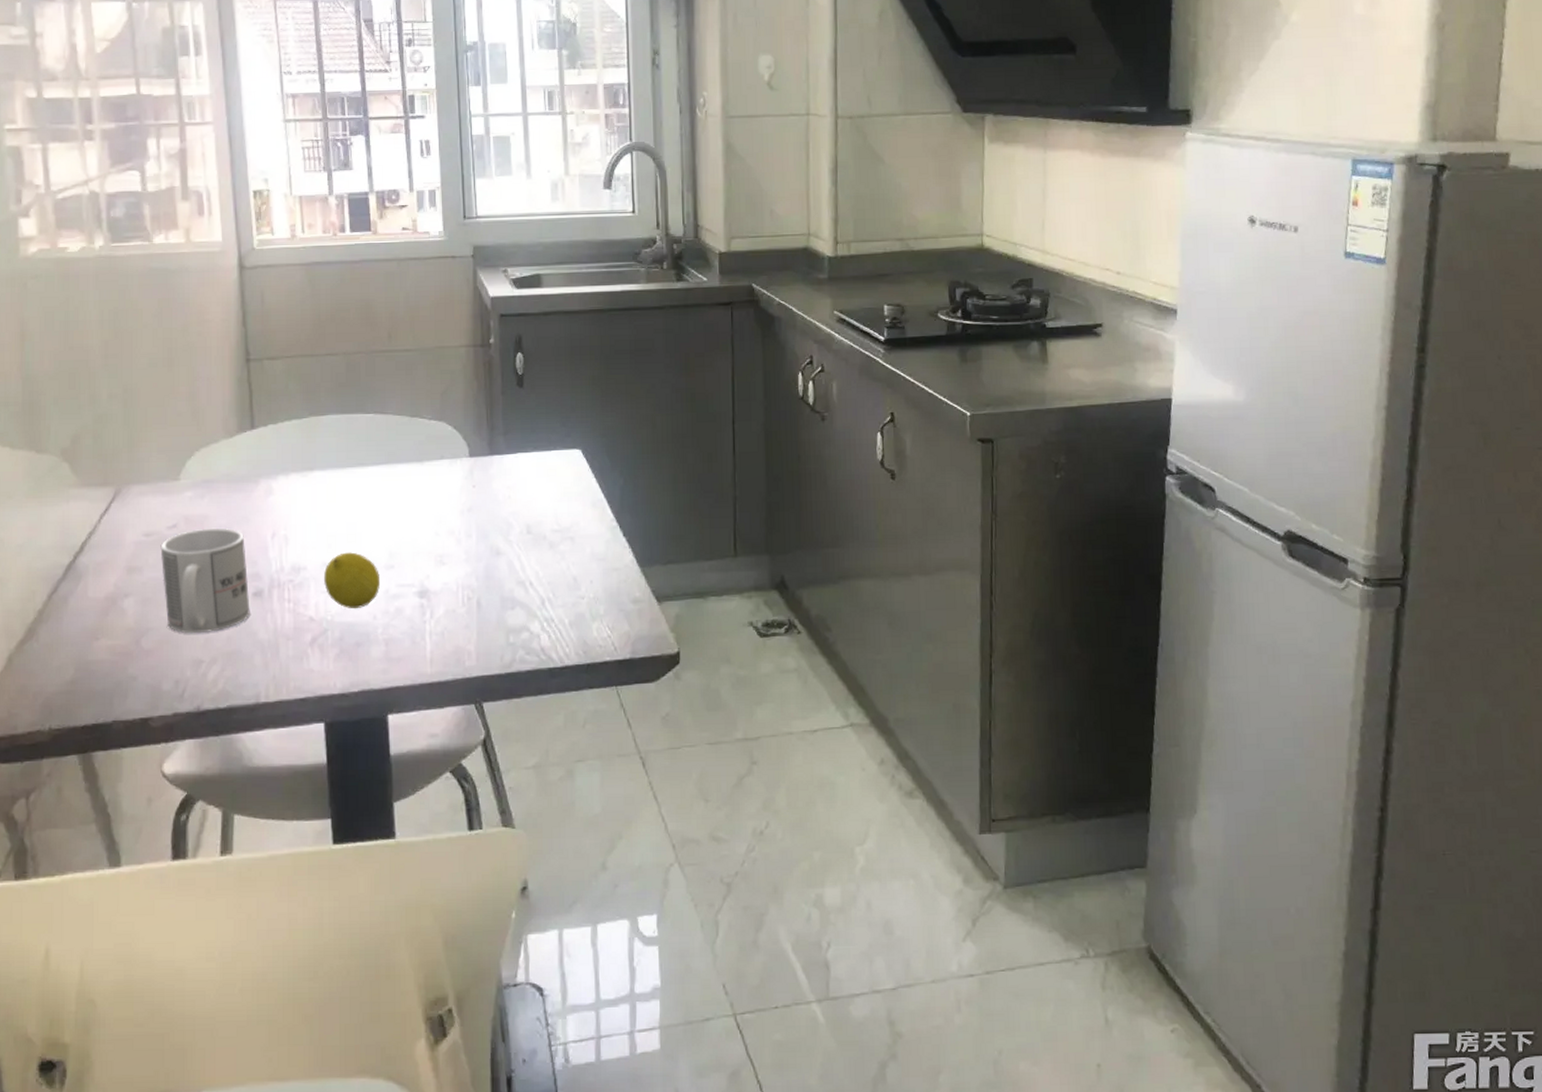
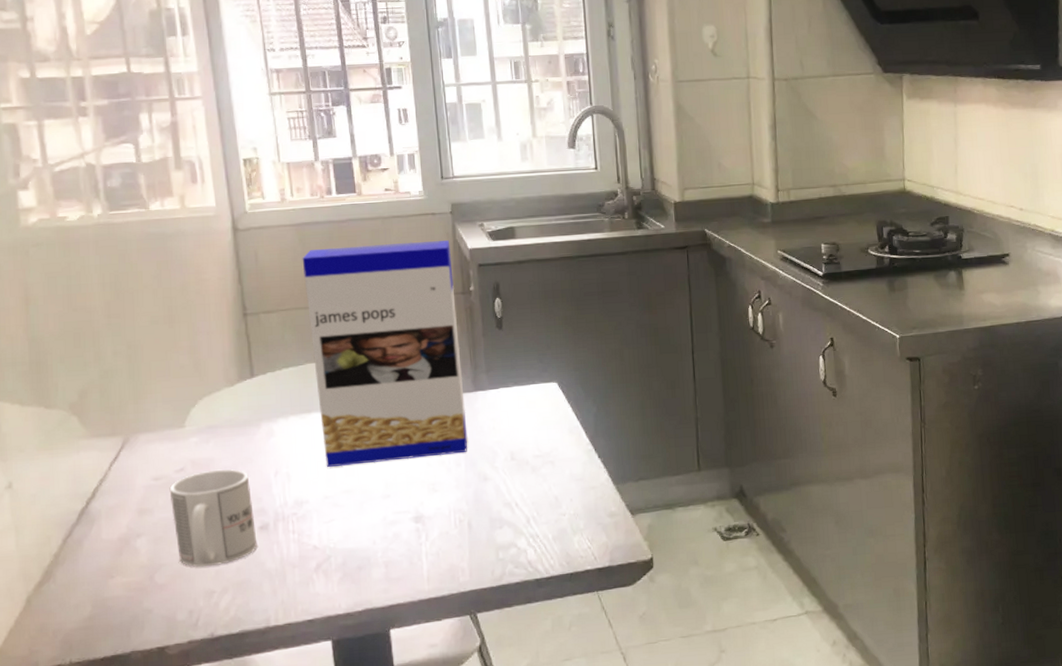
cereal box: none [311,287,481,531] -> present [302,240,468,467]
fruit: present [324,552,380,609] -> none [325,485,378,536]

